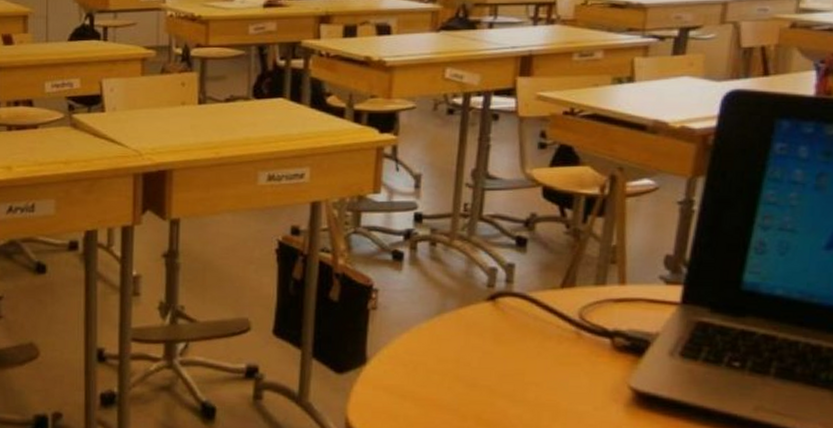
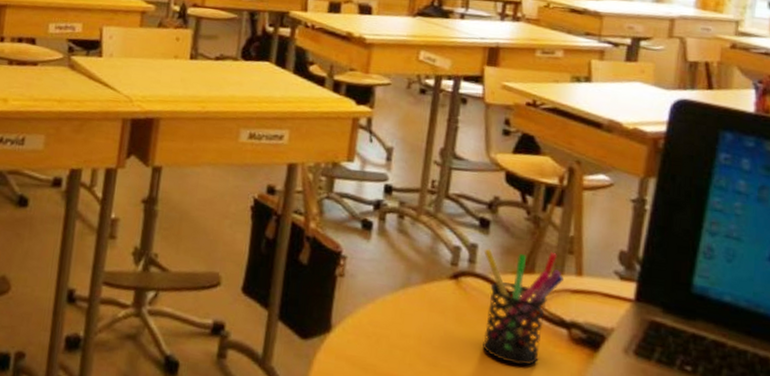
pen holder: none [521,263,606,378] -> present [483,248,564,366]

